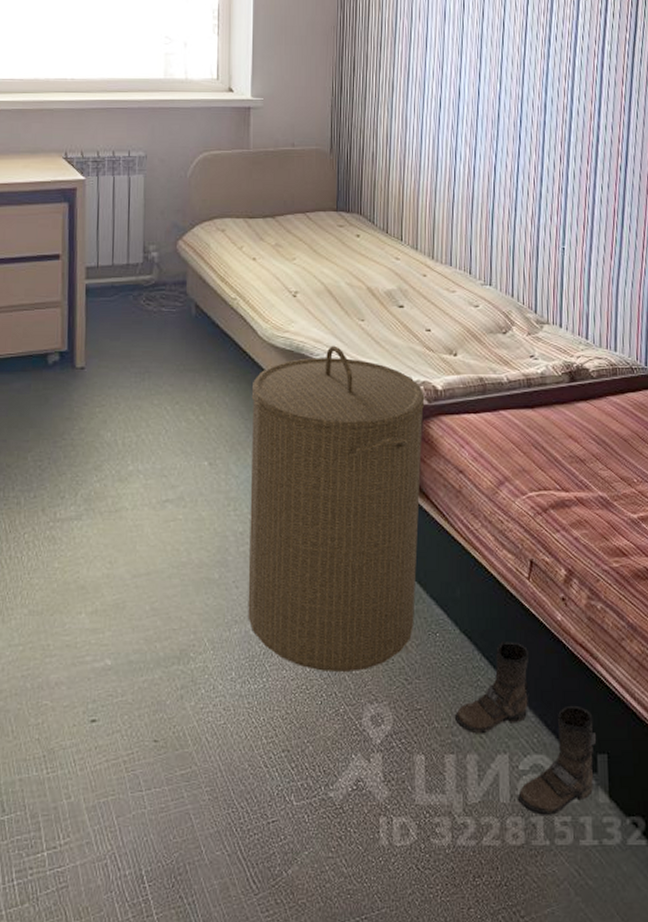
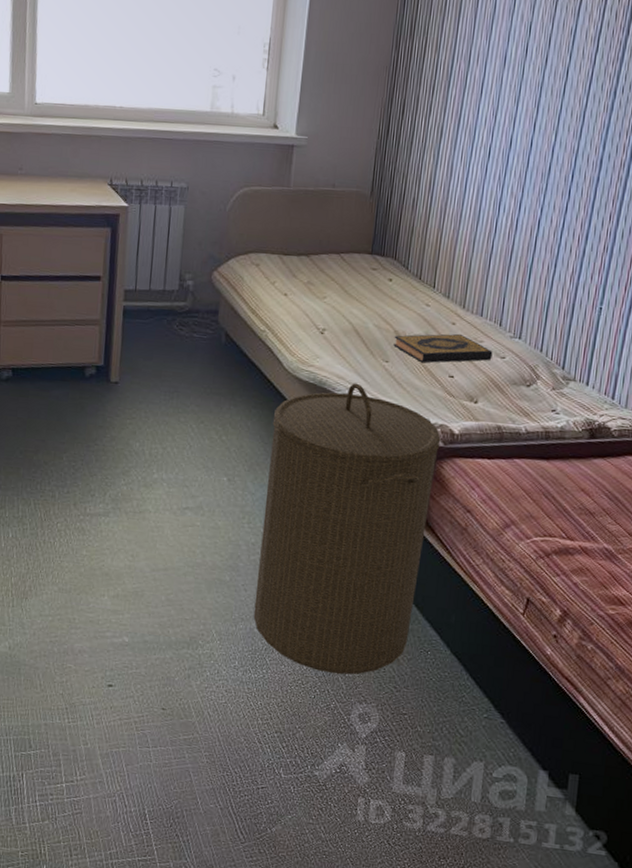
hardback book: none [367,285,466,319] -> present [393,333,493,363]
boots: present [454,640,597,815] -> none [436,665,571,819]

